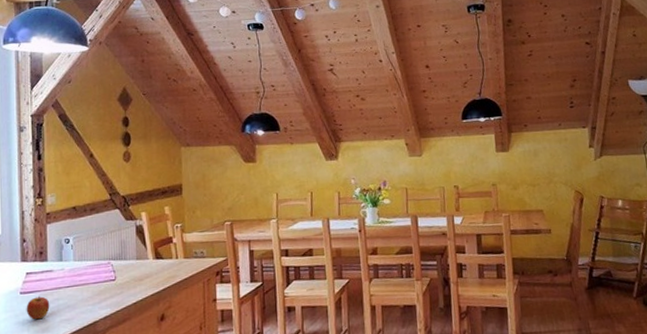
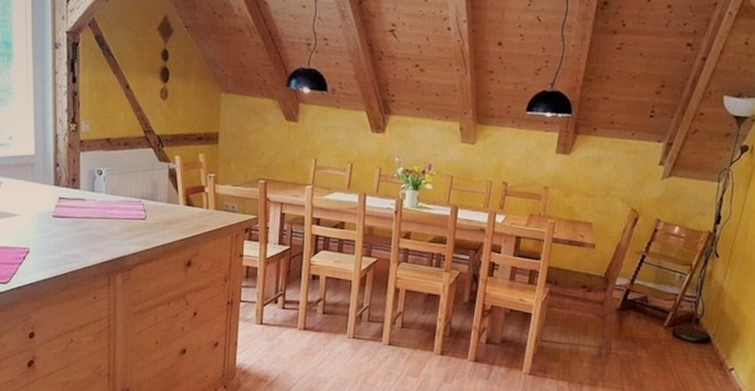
fruit: present [26,295,50,320] -> none [58,221,81,245]

